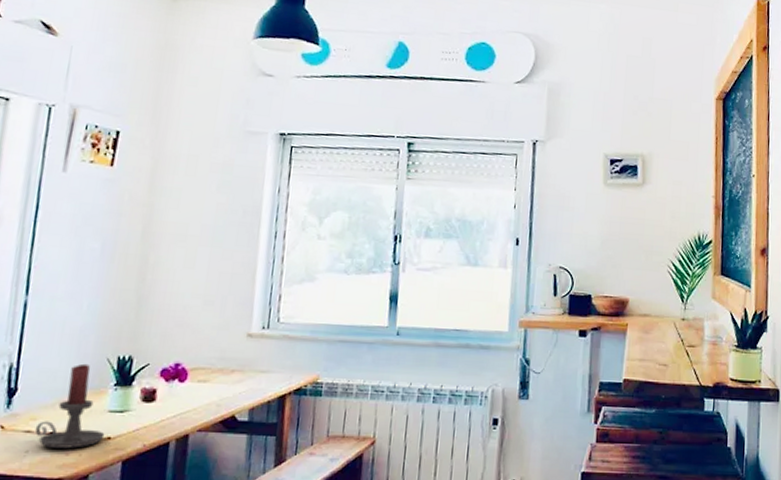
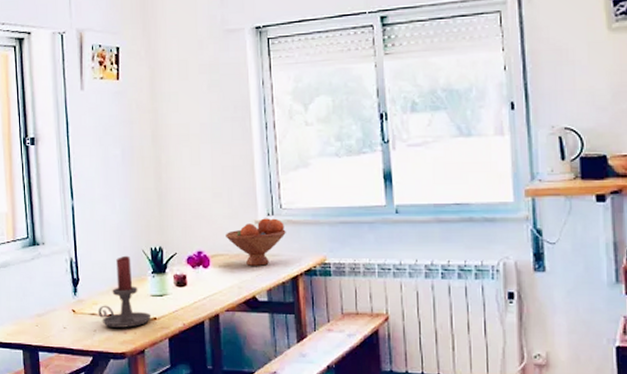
fruit bowl: none [211,331,280,383] -> present [226,218,286,266]

